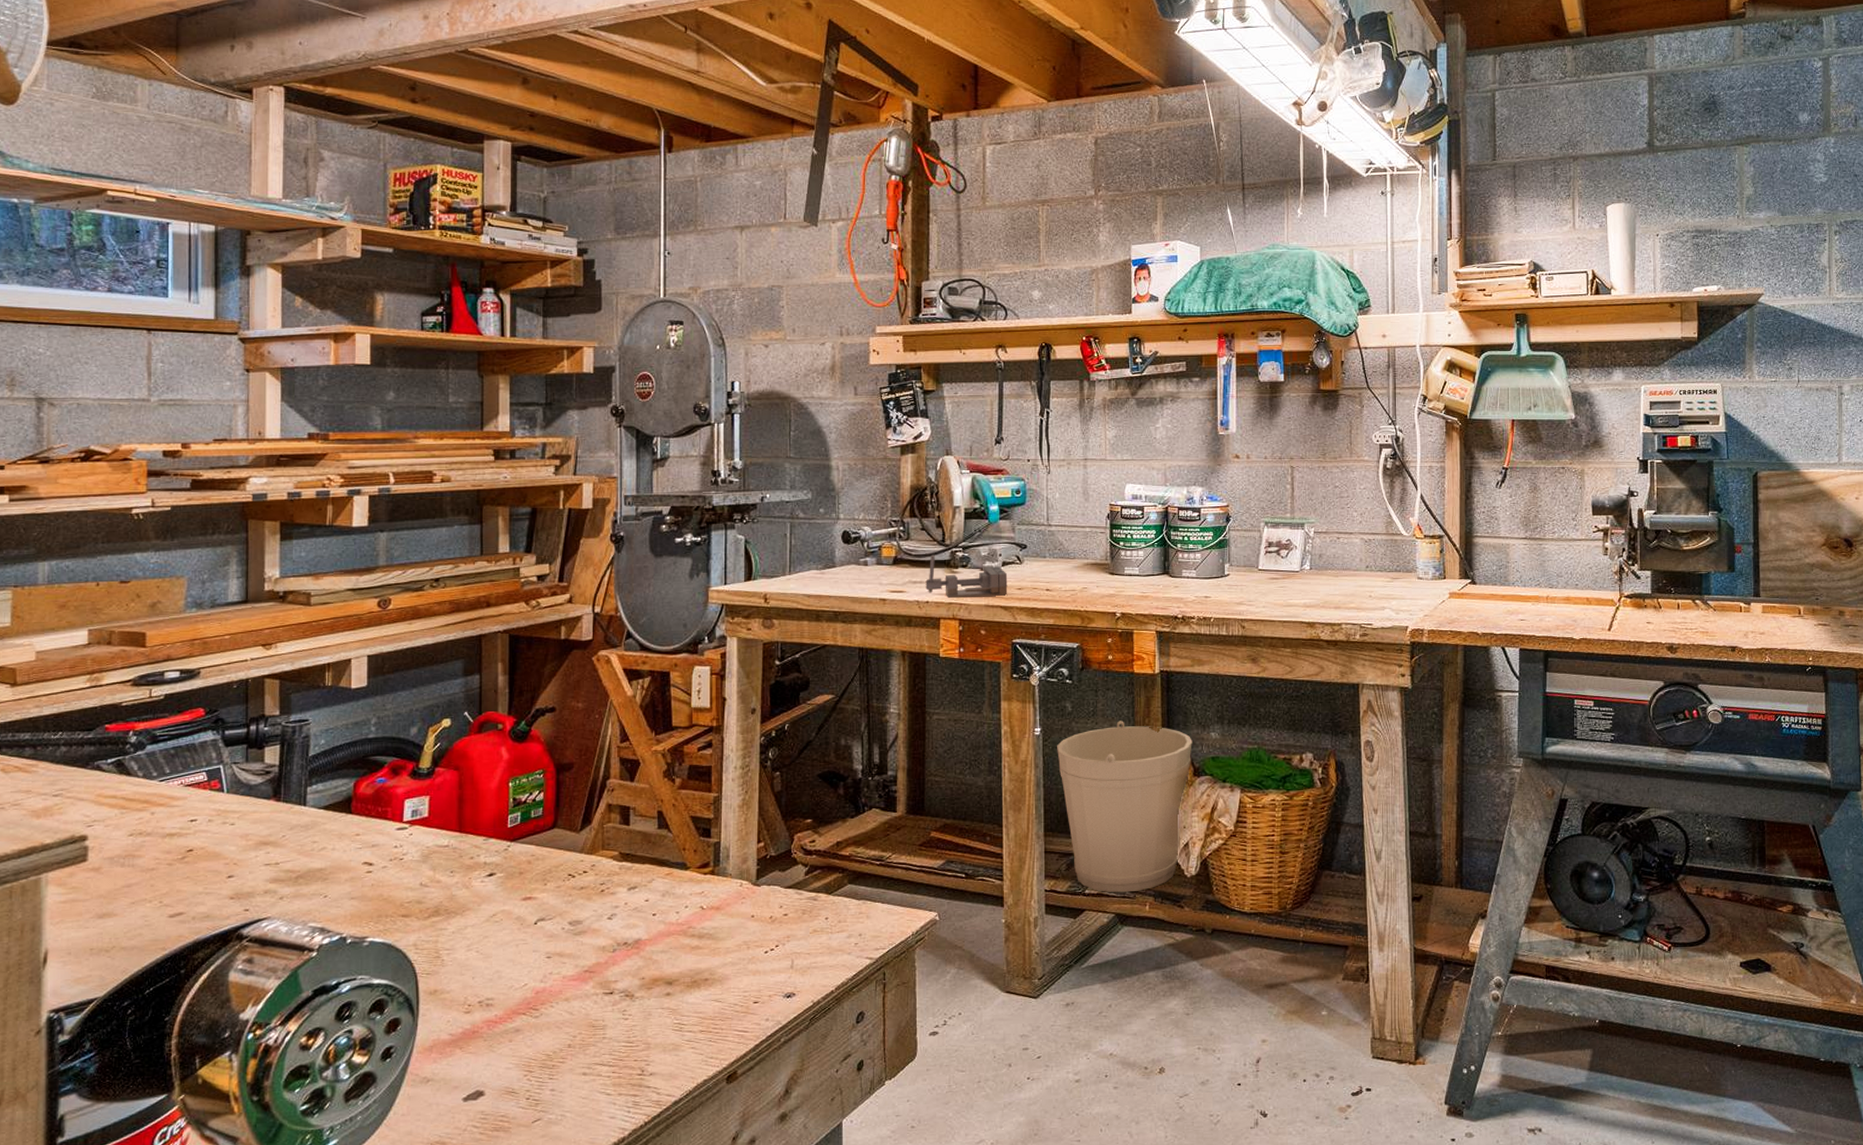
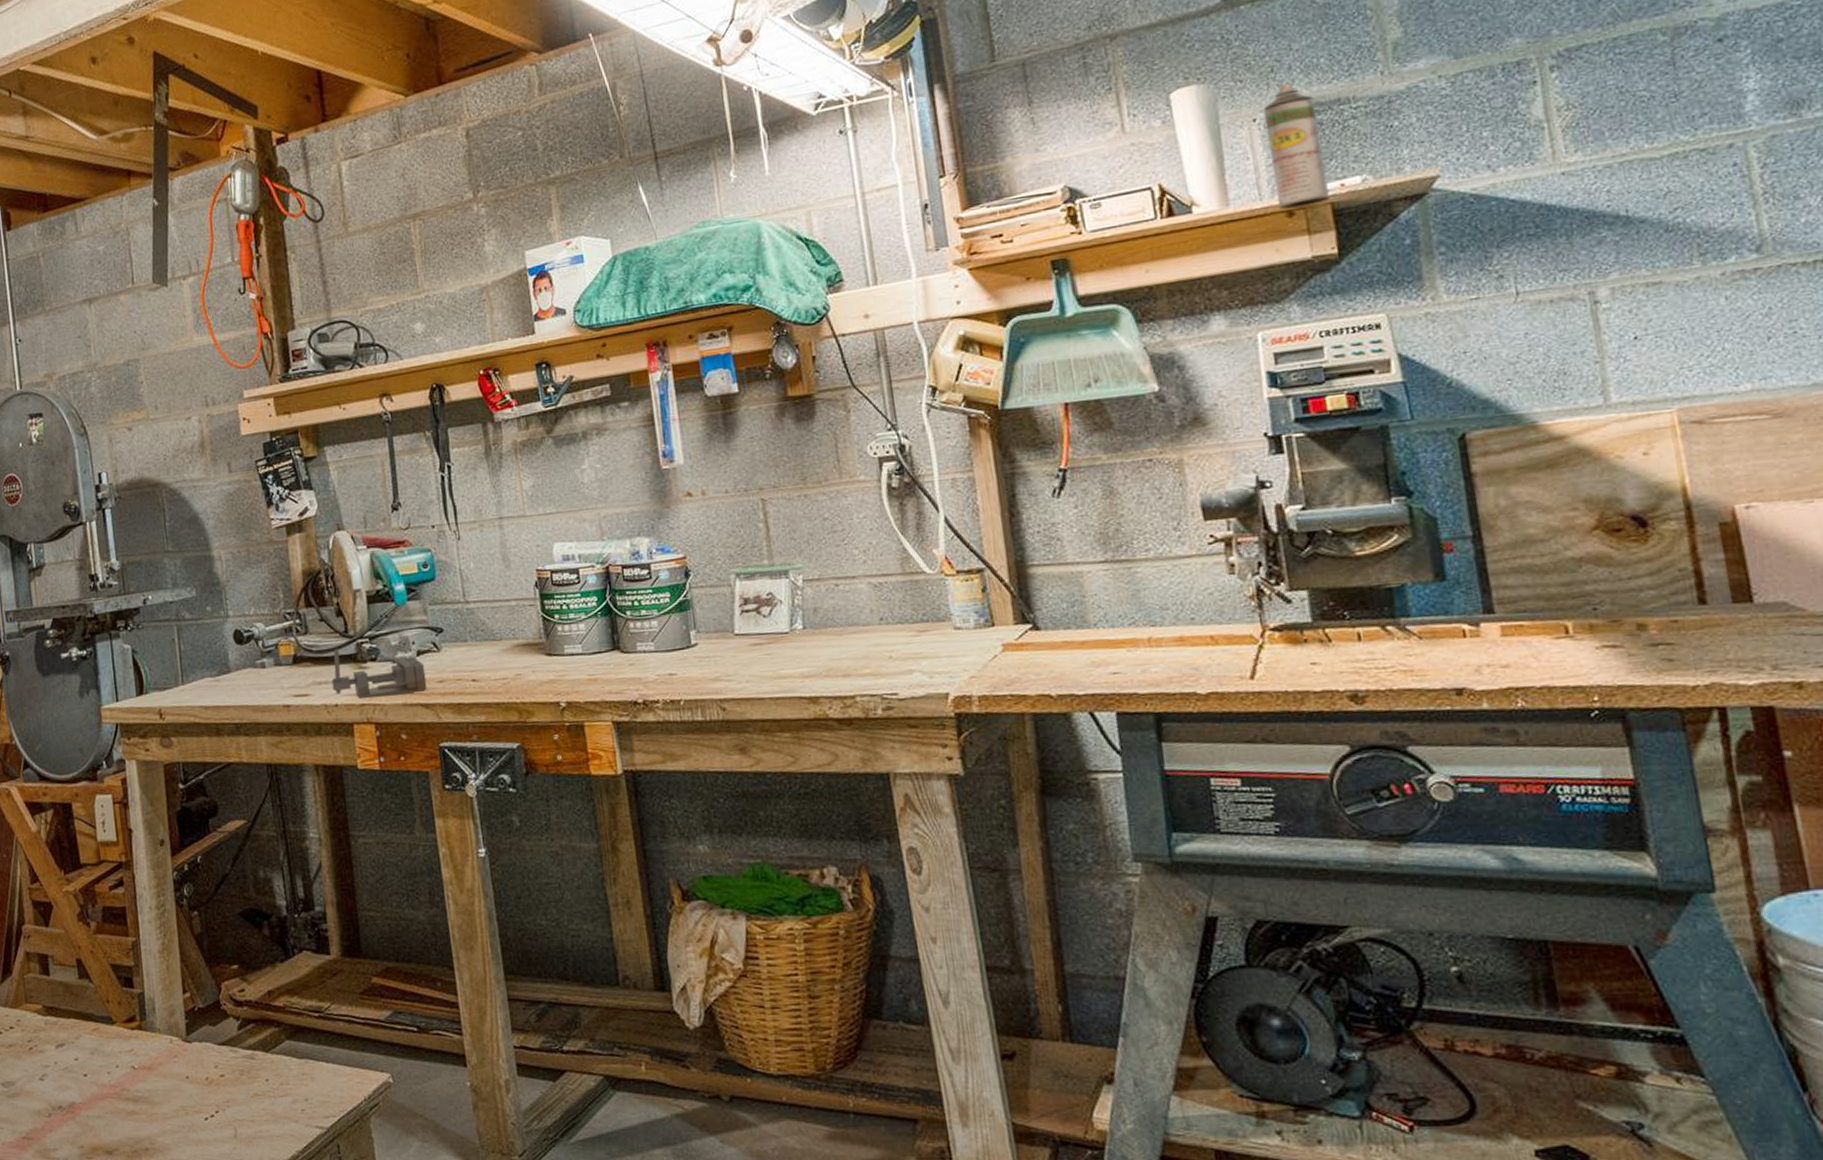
bucket: present [1057,720,1192,893] -> none [507,835,677,1050]
aerosol can: none [1664,213,1698,302] -> present [1263,83,1331,210]

